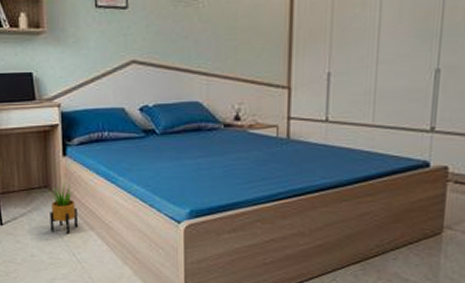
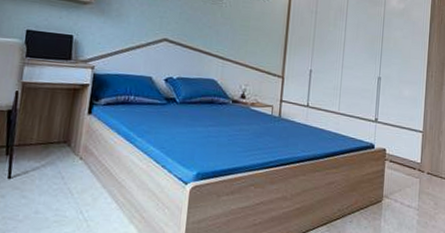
potted plant: present [49,183,78,234] -> none [61,139,93,191]

